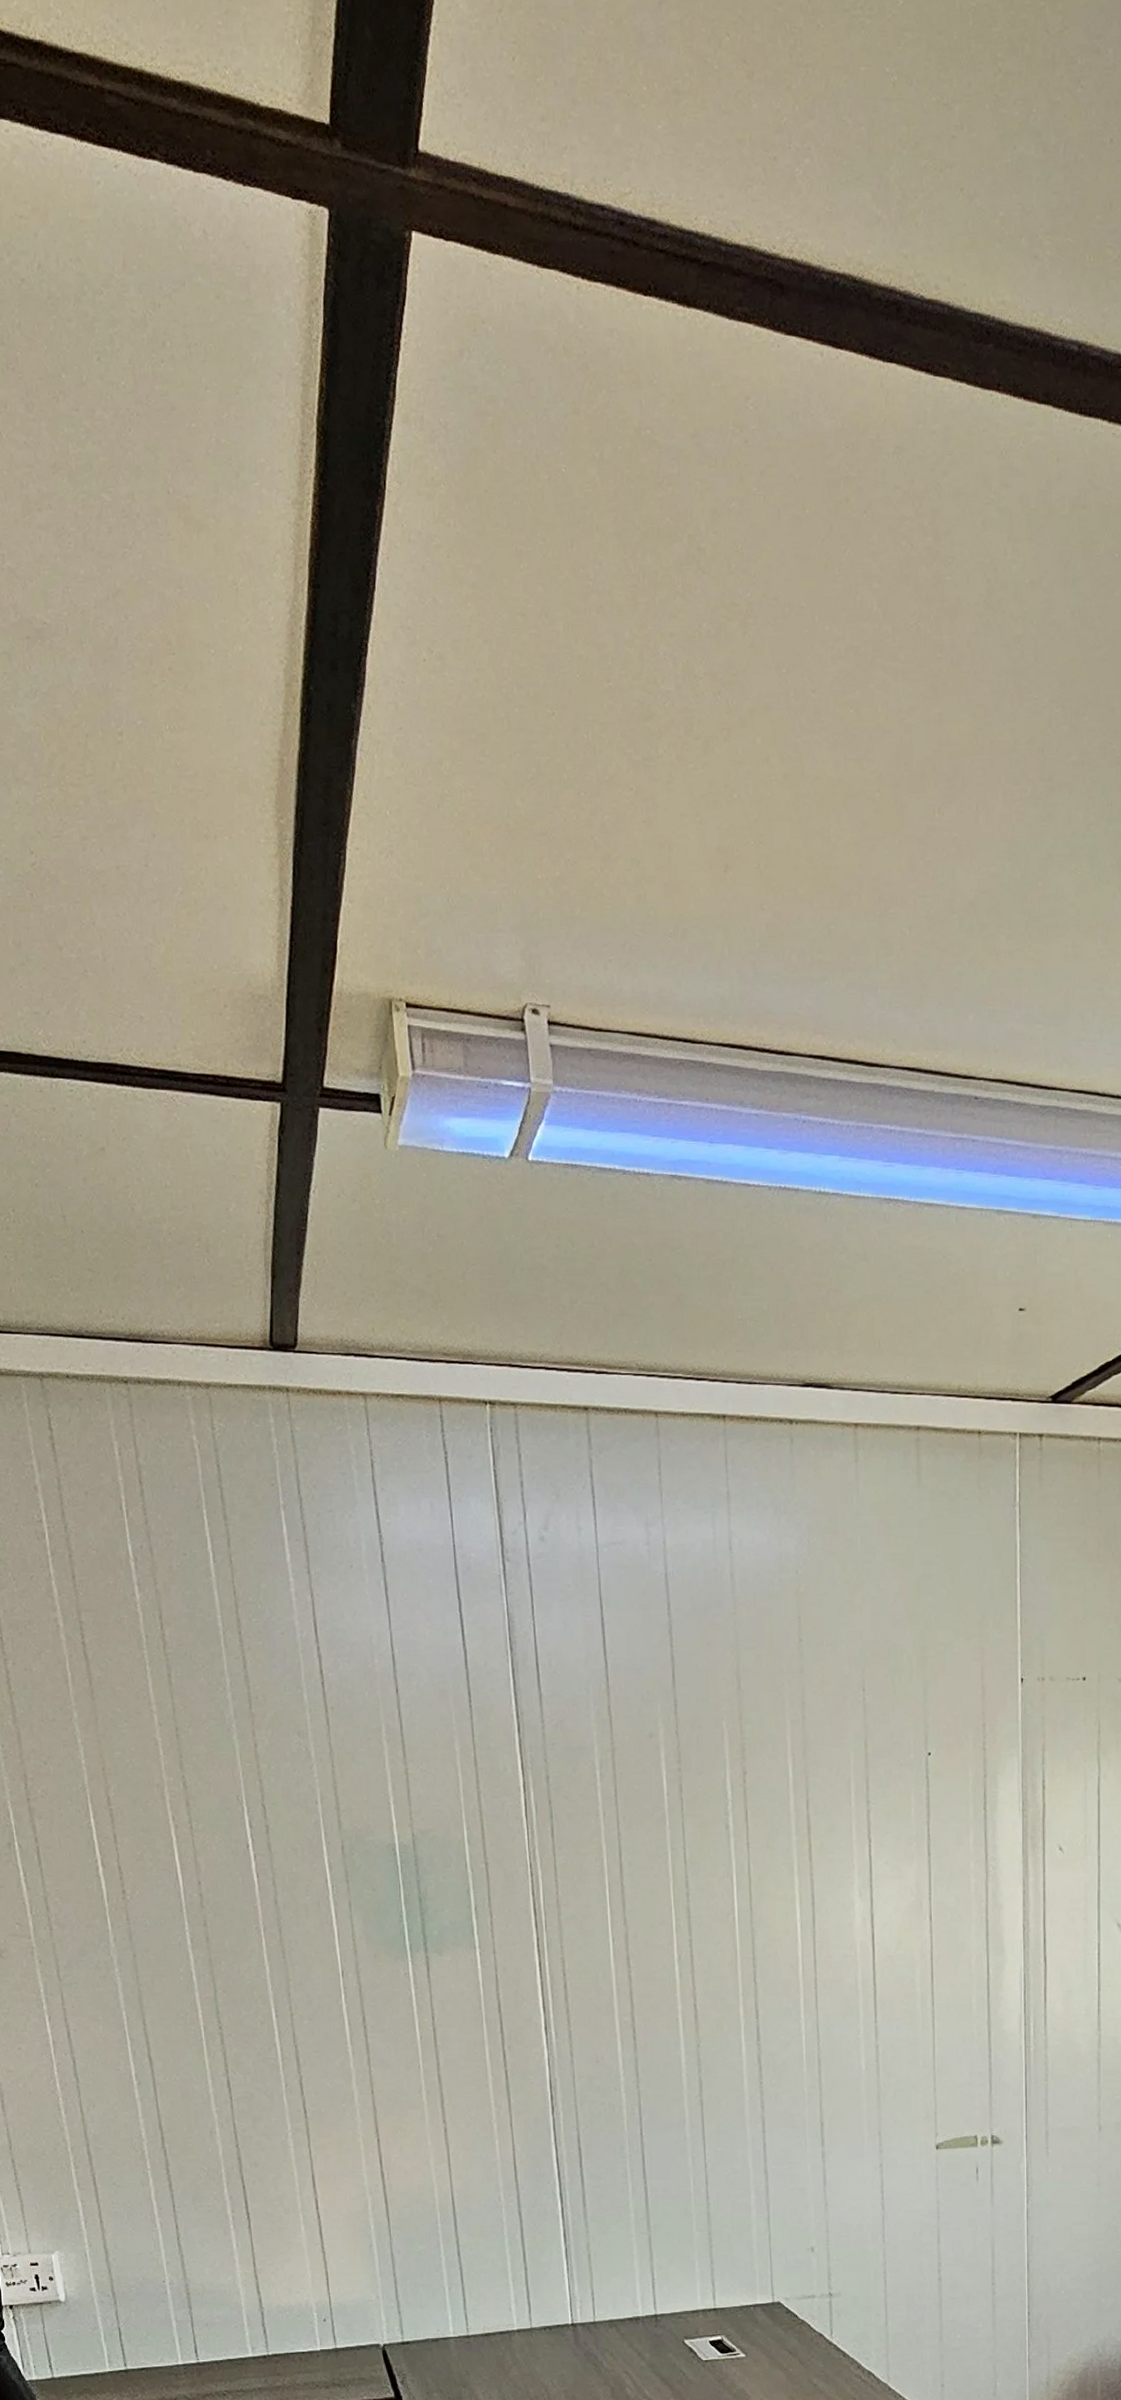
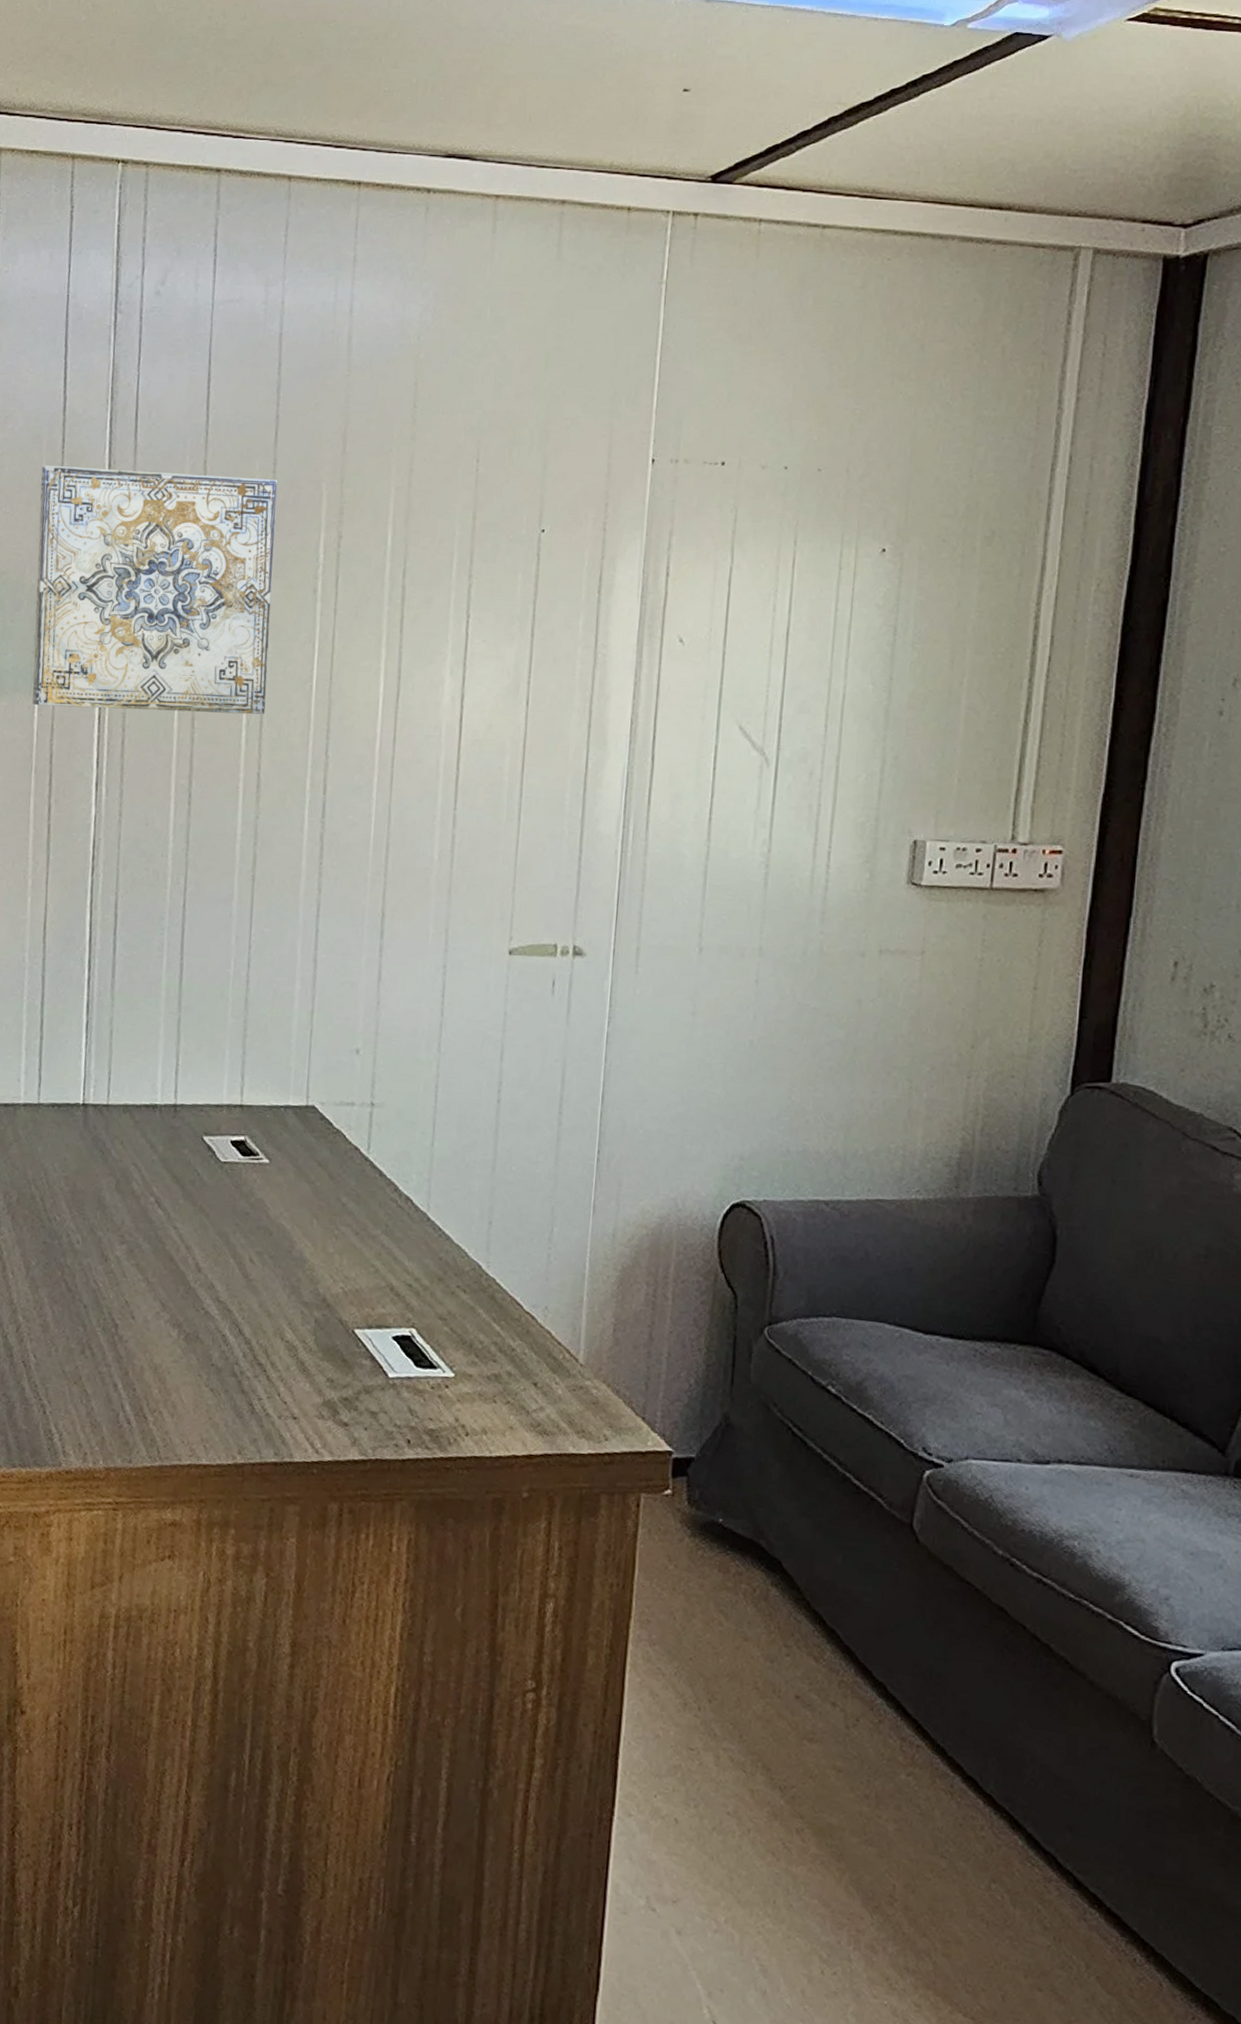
wall art: none [451,1720,694,1958] -> present [32,464,278,715]

